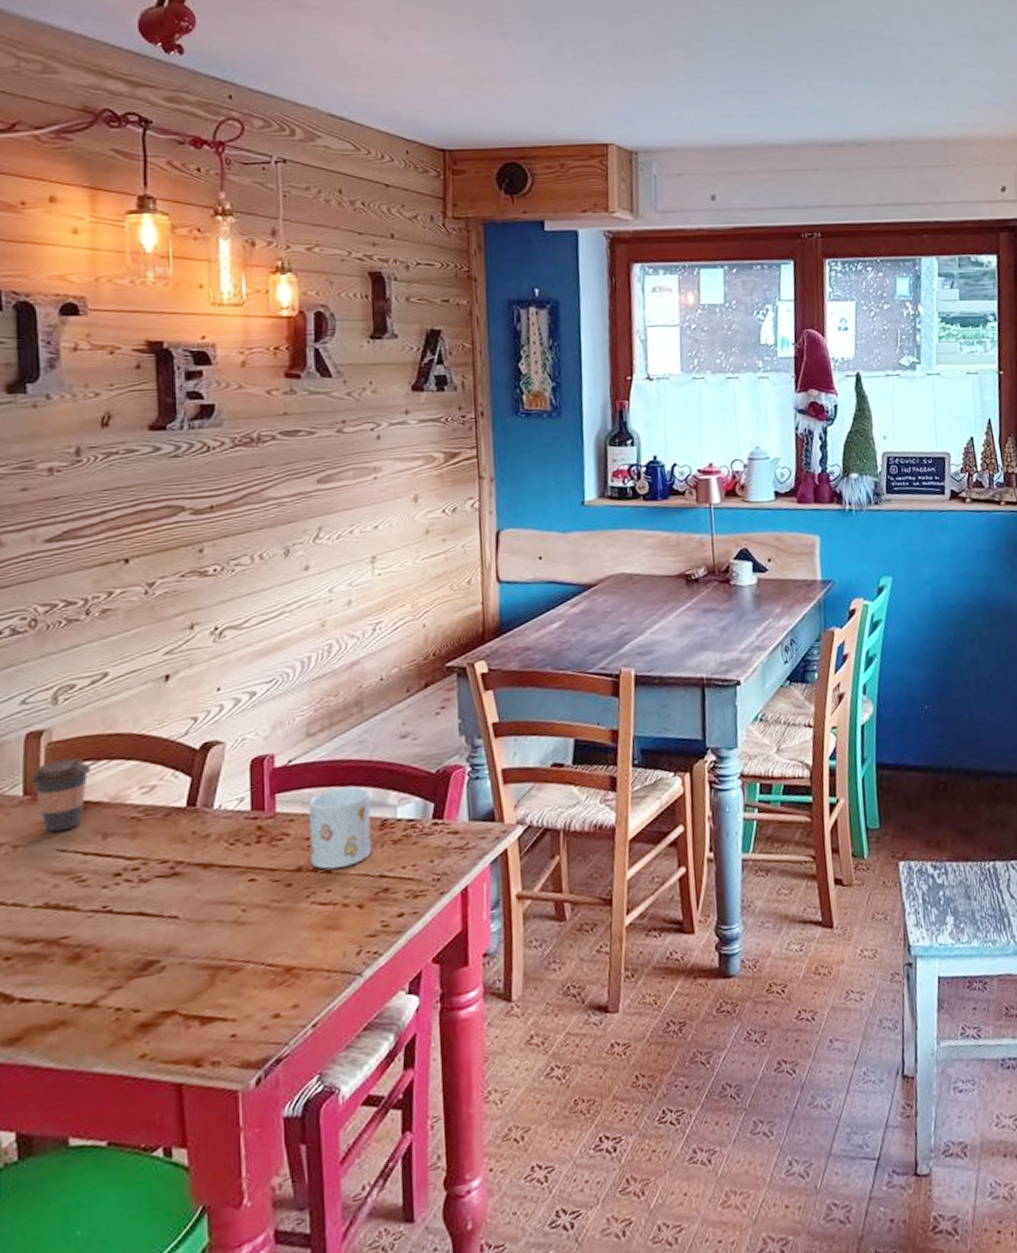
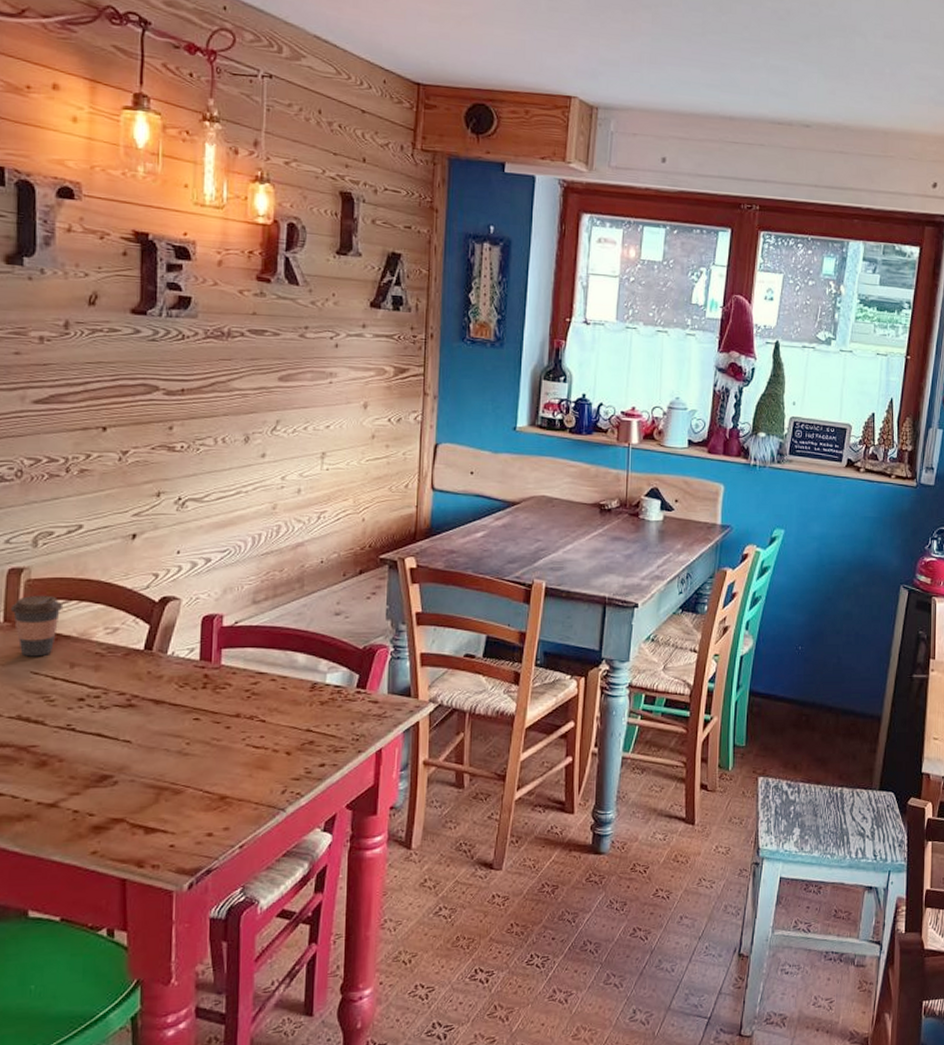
mug: present [308,786,372,869] -> none [248,650,303,719]

